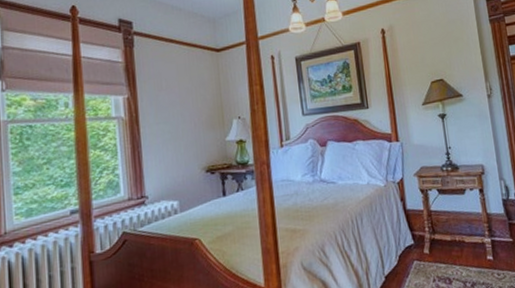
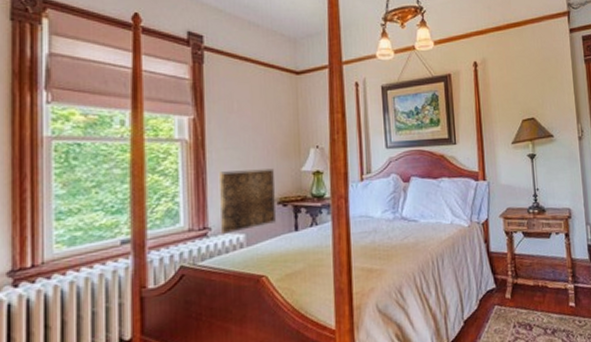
wall art: none [153,139,205,201] -> present [220,168,276,234]

